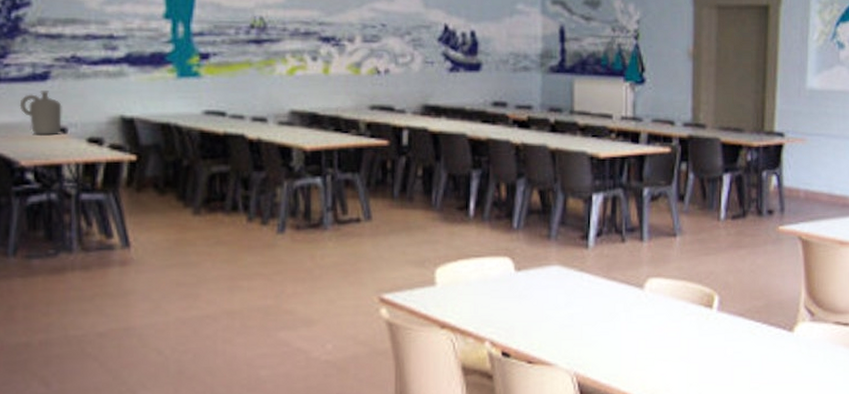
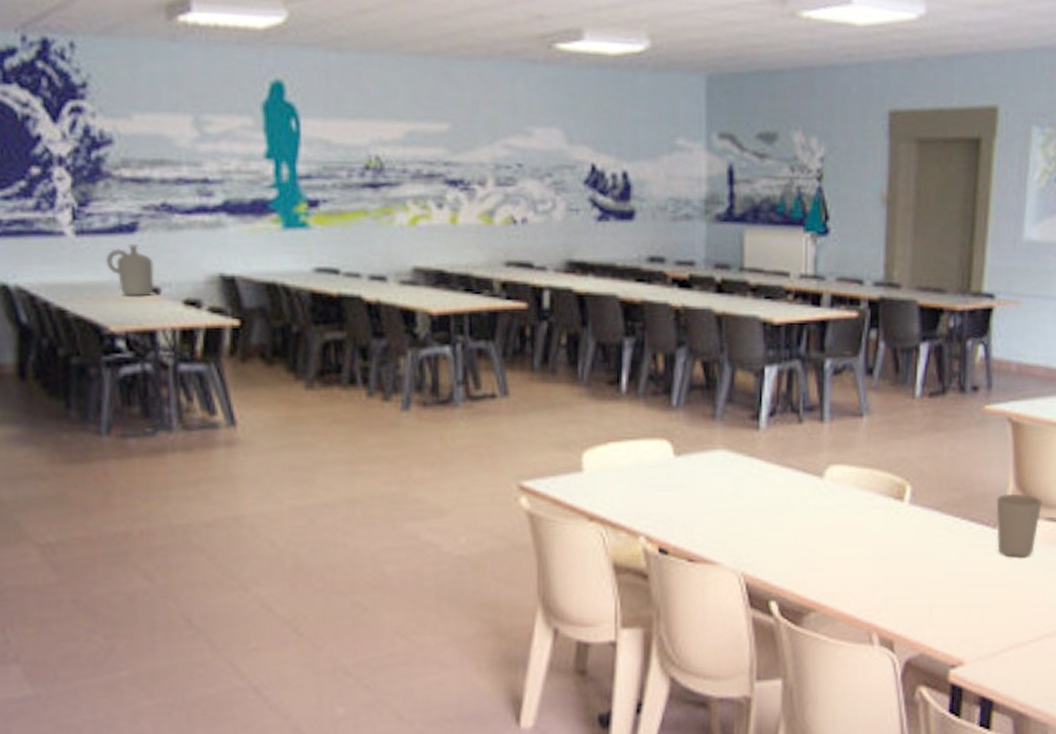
cup: none [791,302,830,356] -> present [996,494,1042,557]

